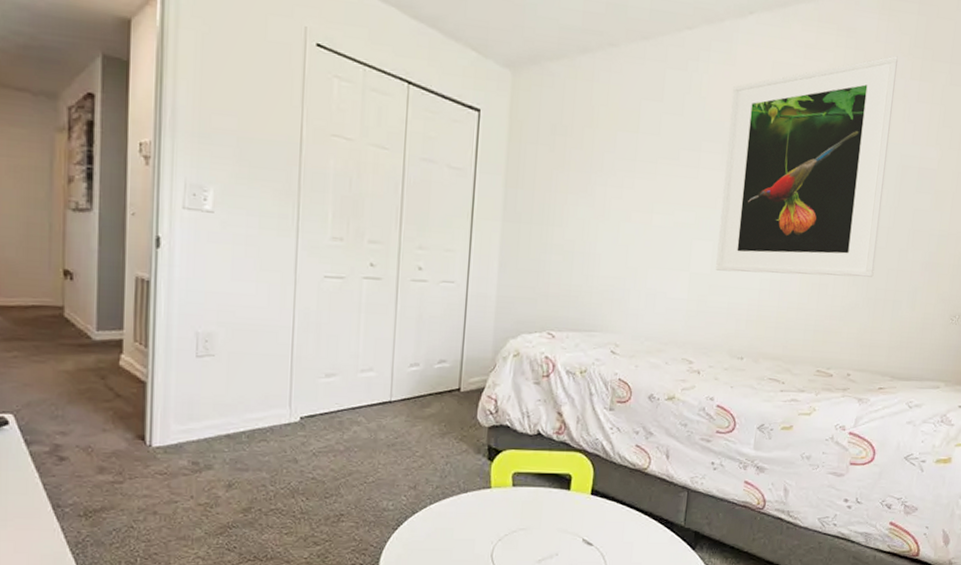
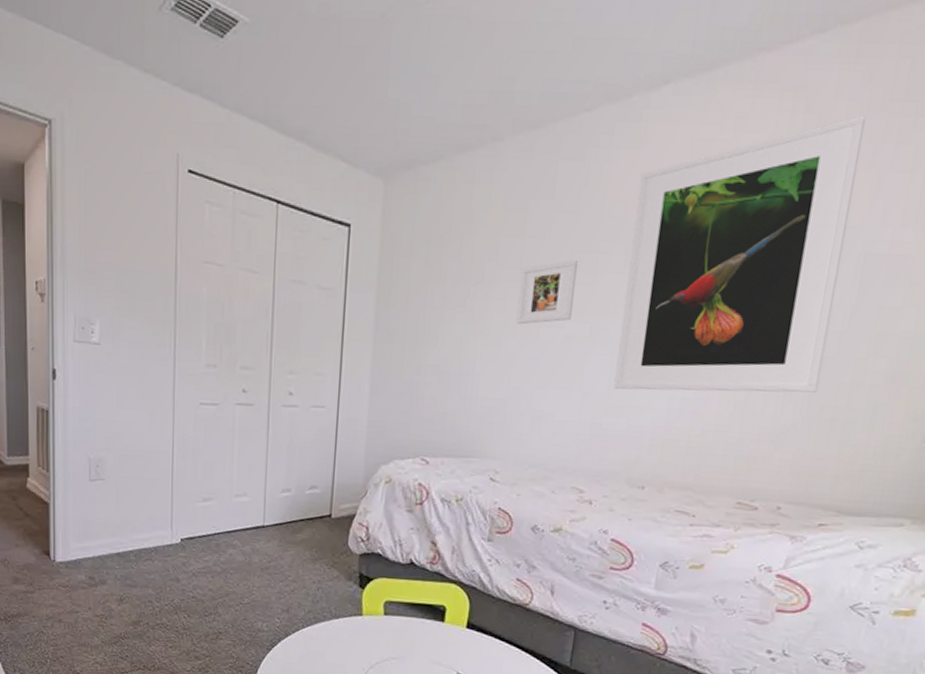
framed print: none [632,155,684,211] -> present [516,259,578,325]

